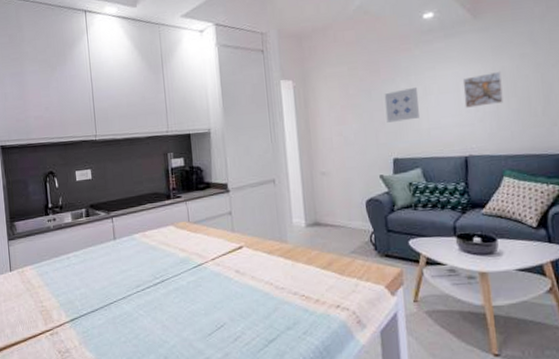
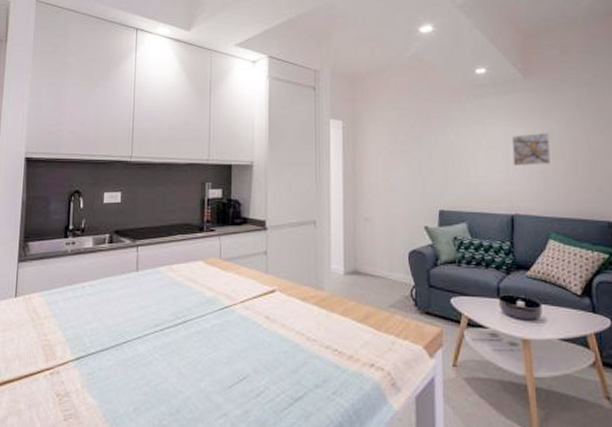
wall art: present [384,88,419,123] -> none [433,140,468,173]

